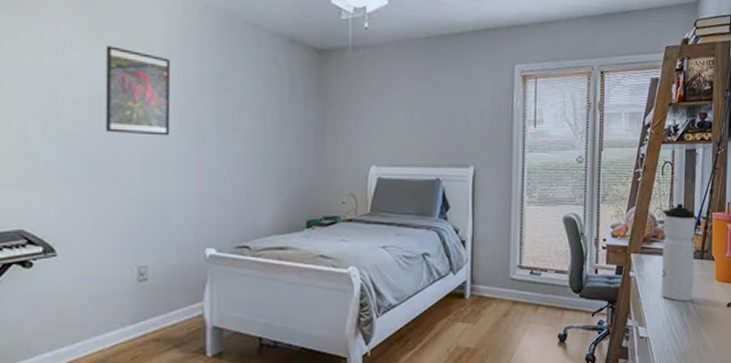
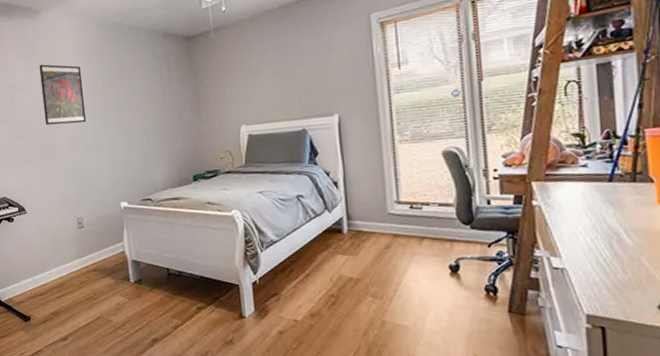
water bottle: present [661,203,695,302] -> none [573,123,625,230]

